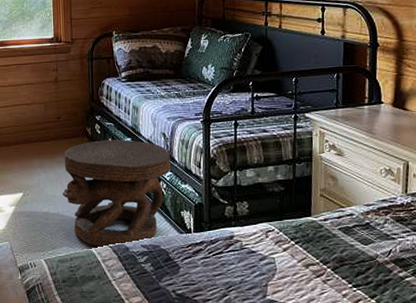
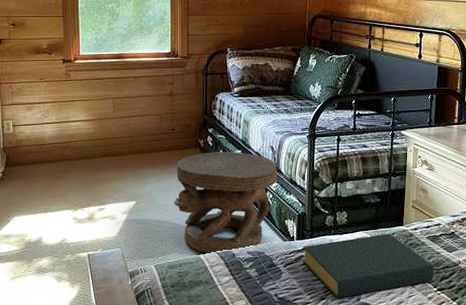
hardback book: none [200,224,349,295] -> present [302,233,434,298]

